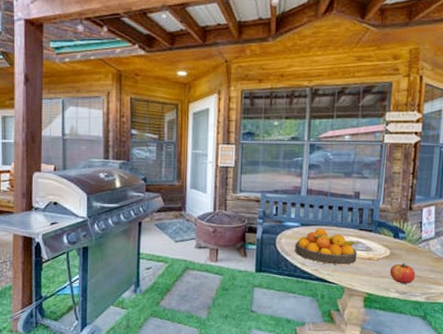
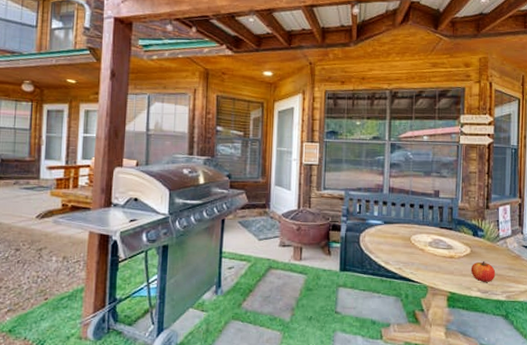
fruit bowl: present [295,228,359,265] -> none [378,226,441,263]

